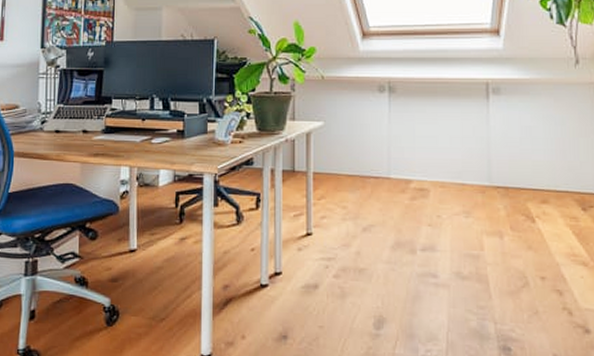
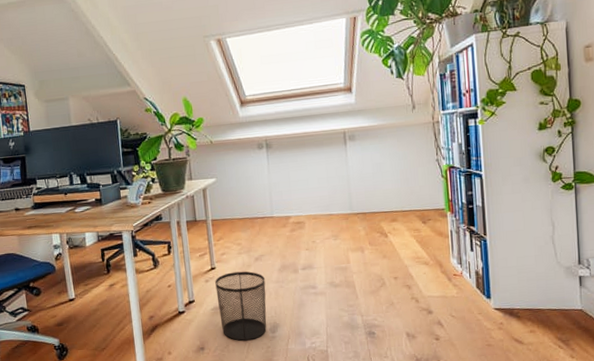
waste bin: none [310,242,373,336] -> present [215,271,267,341]

